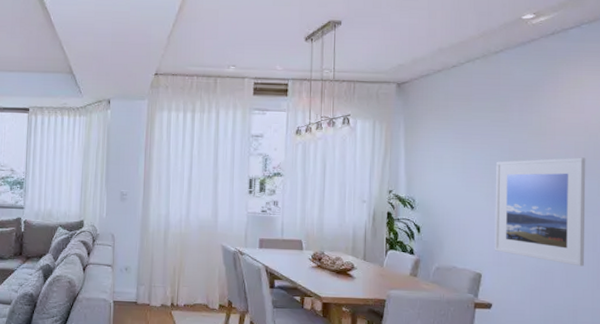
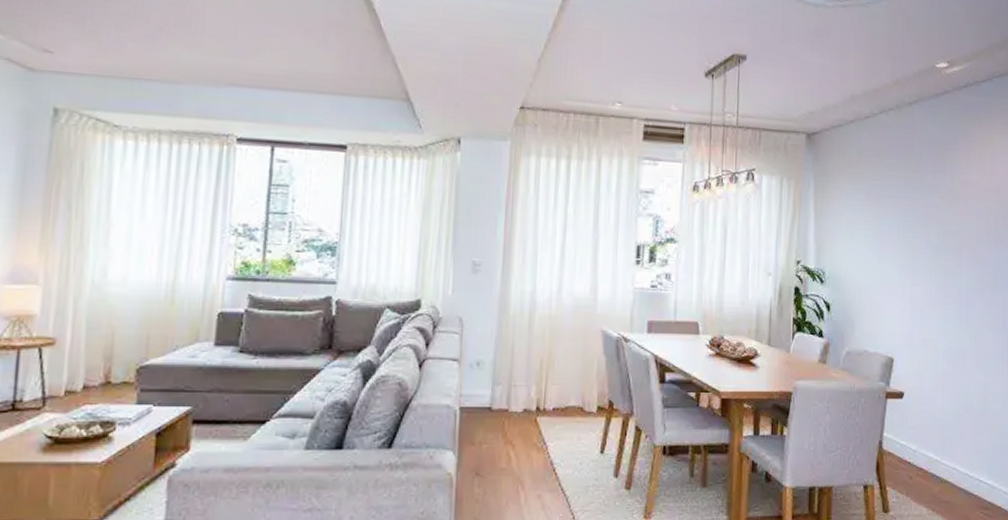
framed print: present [494,157,586,267] -> none [906,225,997,347]

